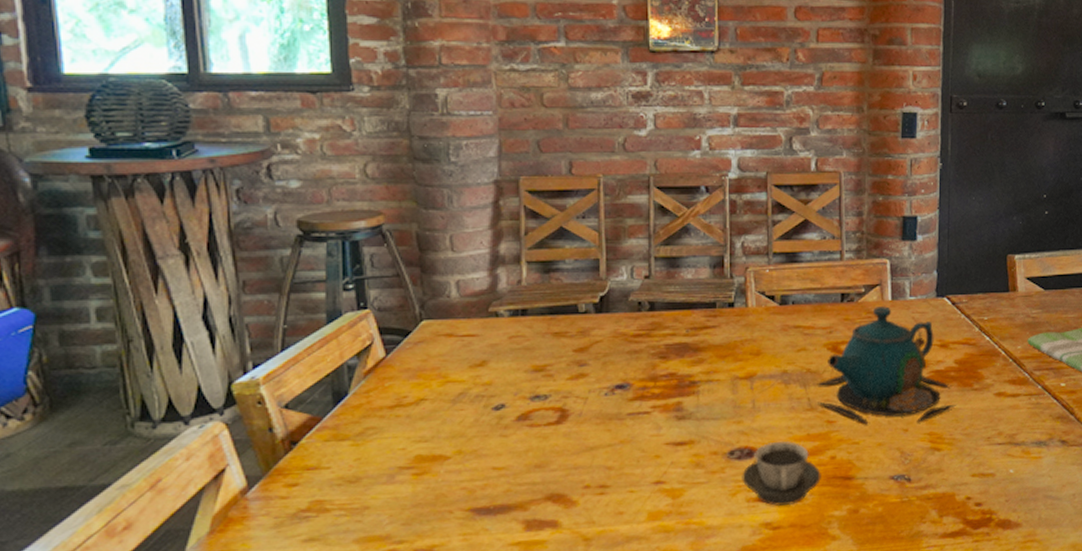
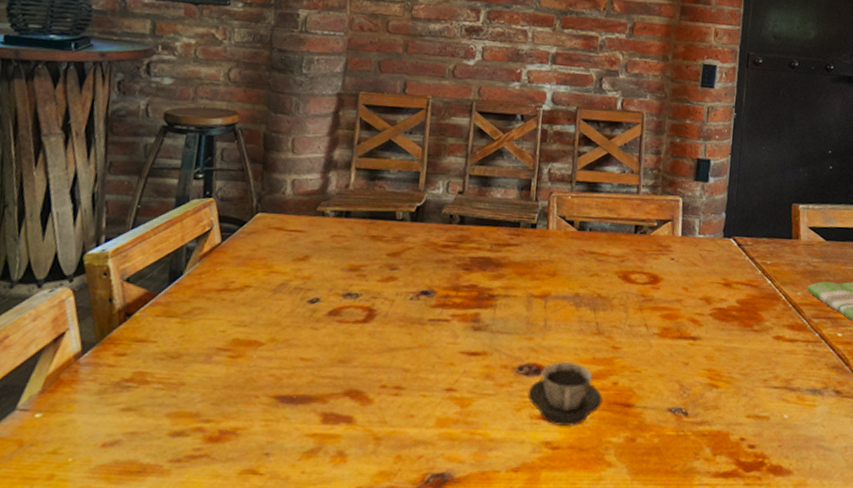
teapot: present [817,306,956,425] -> none [605,241,736,358]

